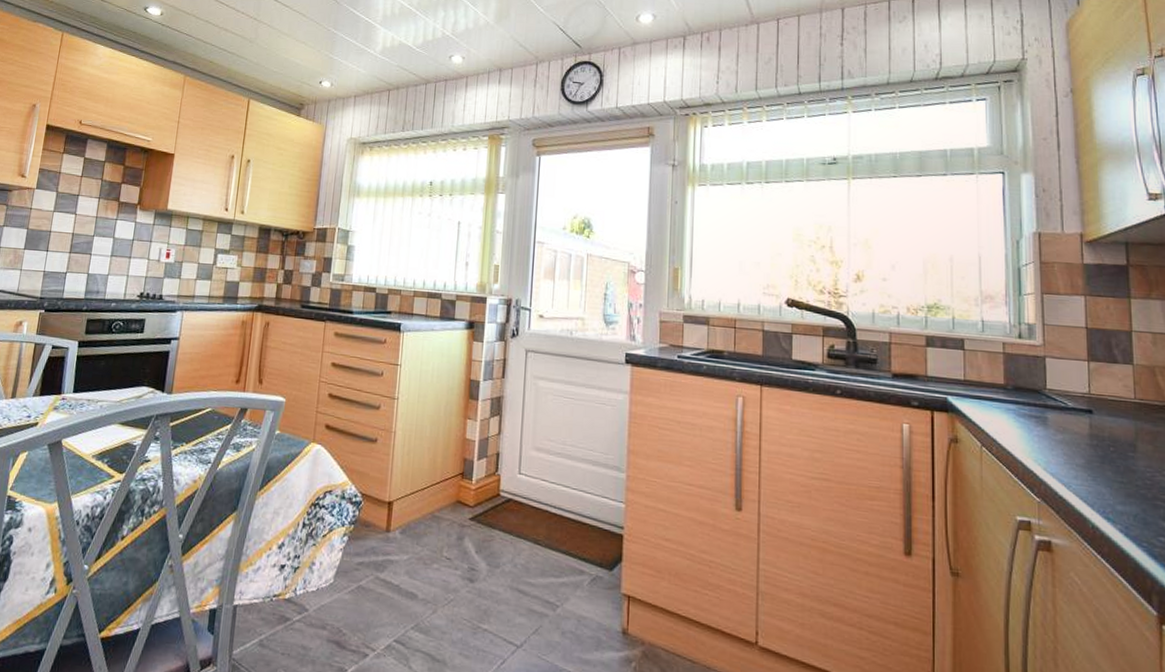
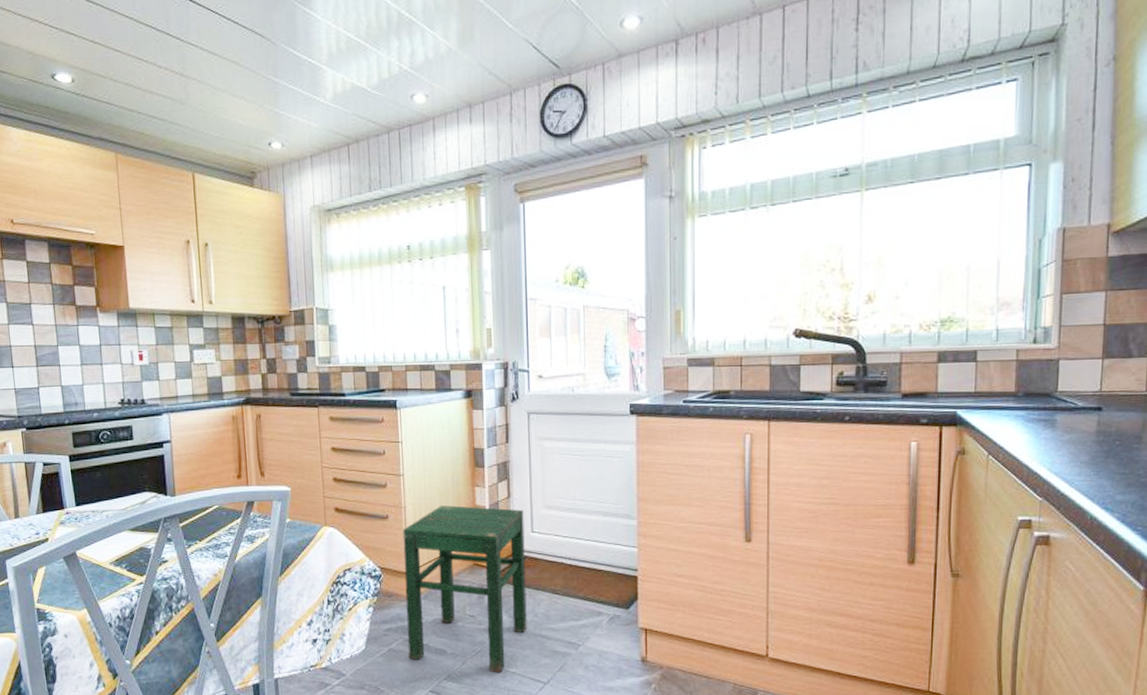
stool: none [377,435,513,628] -> present [402,505,527,673]

